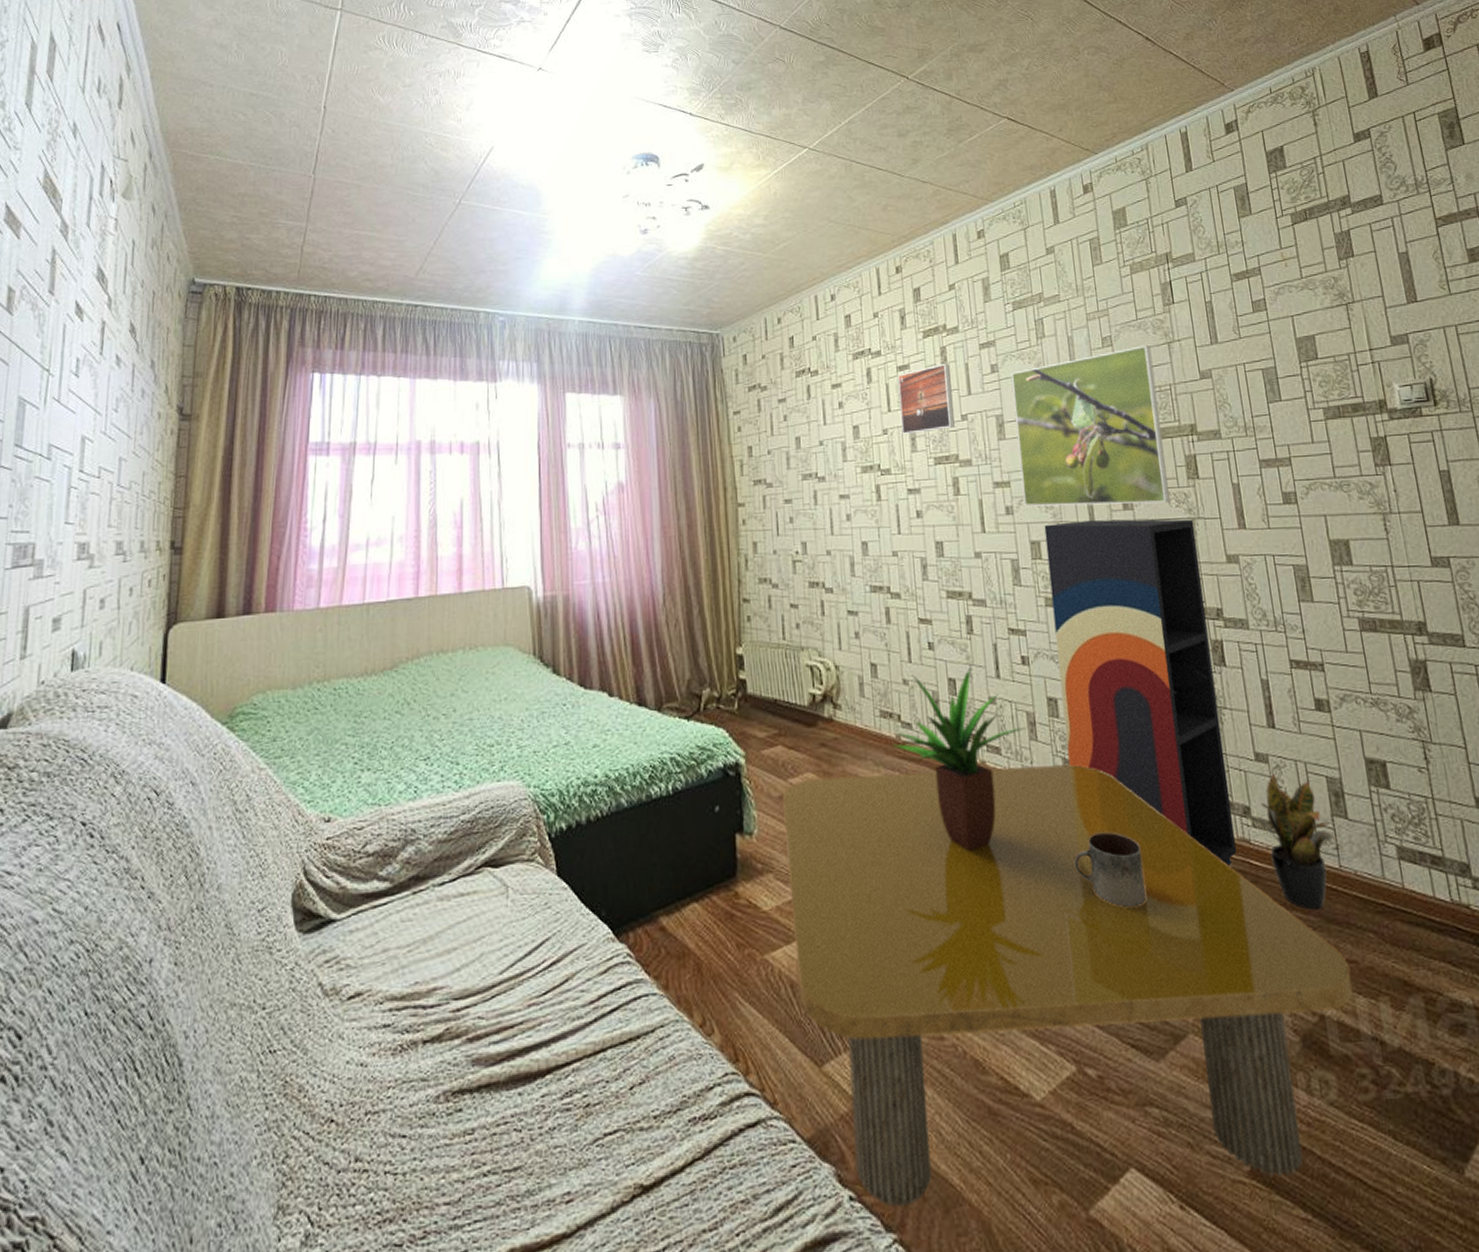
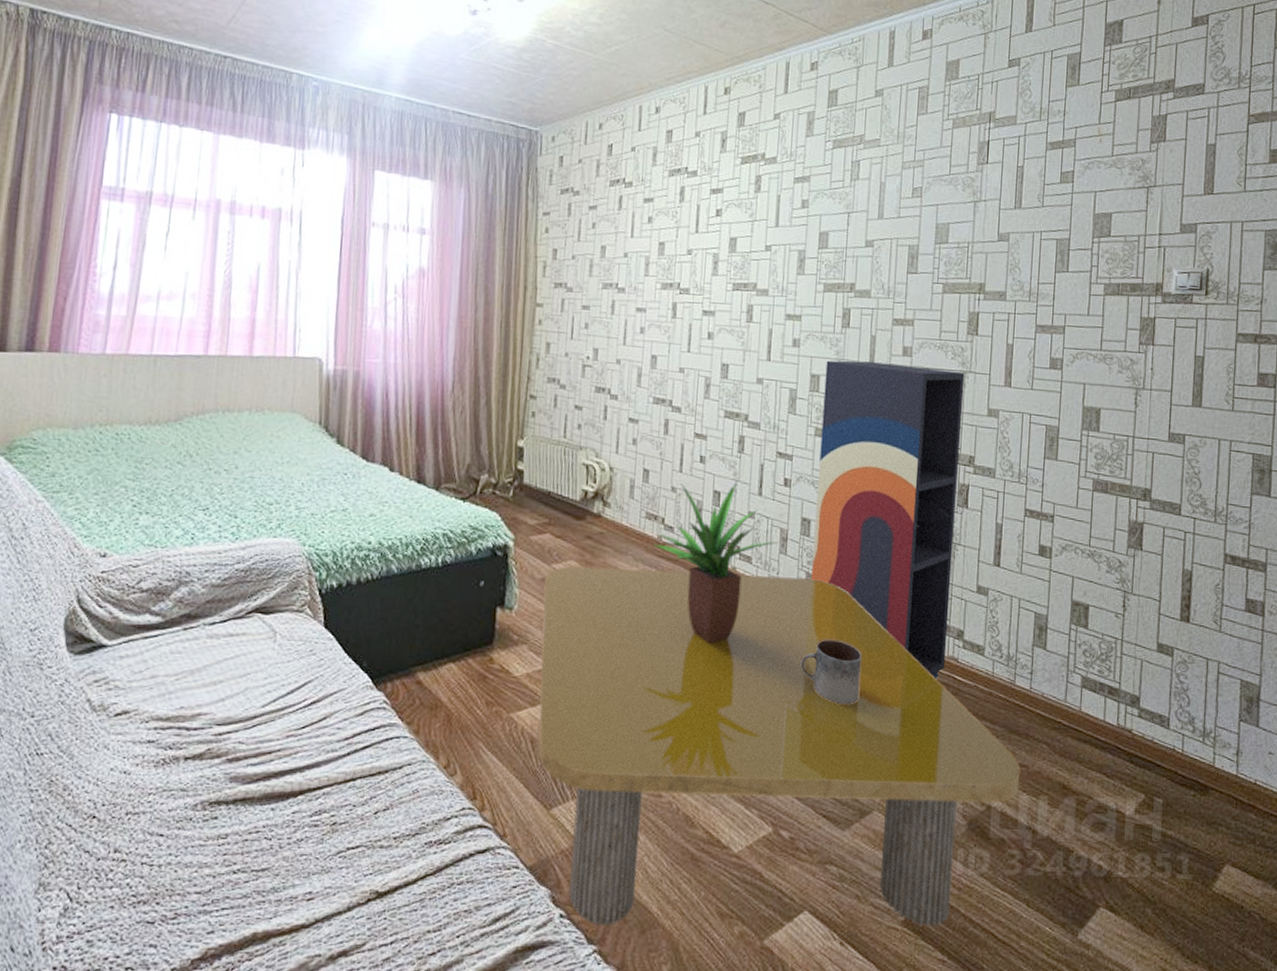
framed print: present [897,364,955,434] -> none [705,192,762,258]
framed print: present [1011,346,1170,507] -> none [810,201,957,354]
potted plant: present [1258,772,1339,911] -> none [969,604,1034,722]

